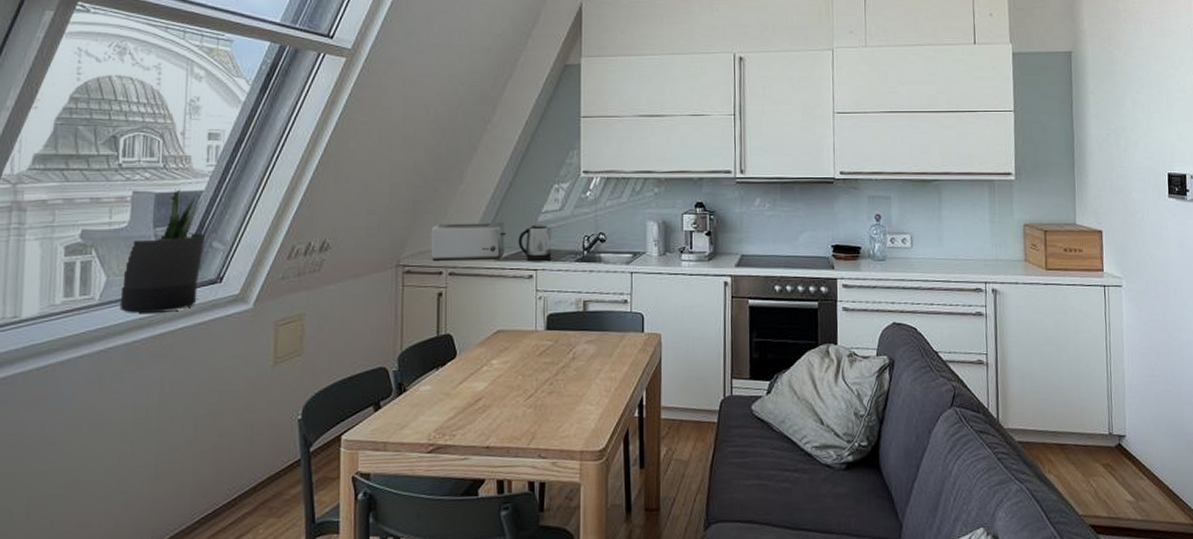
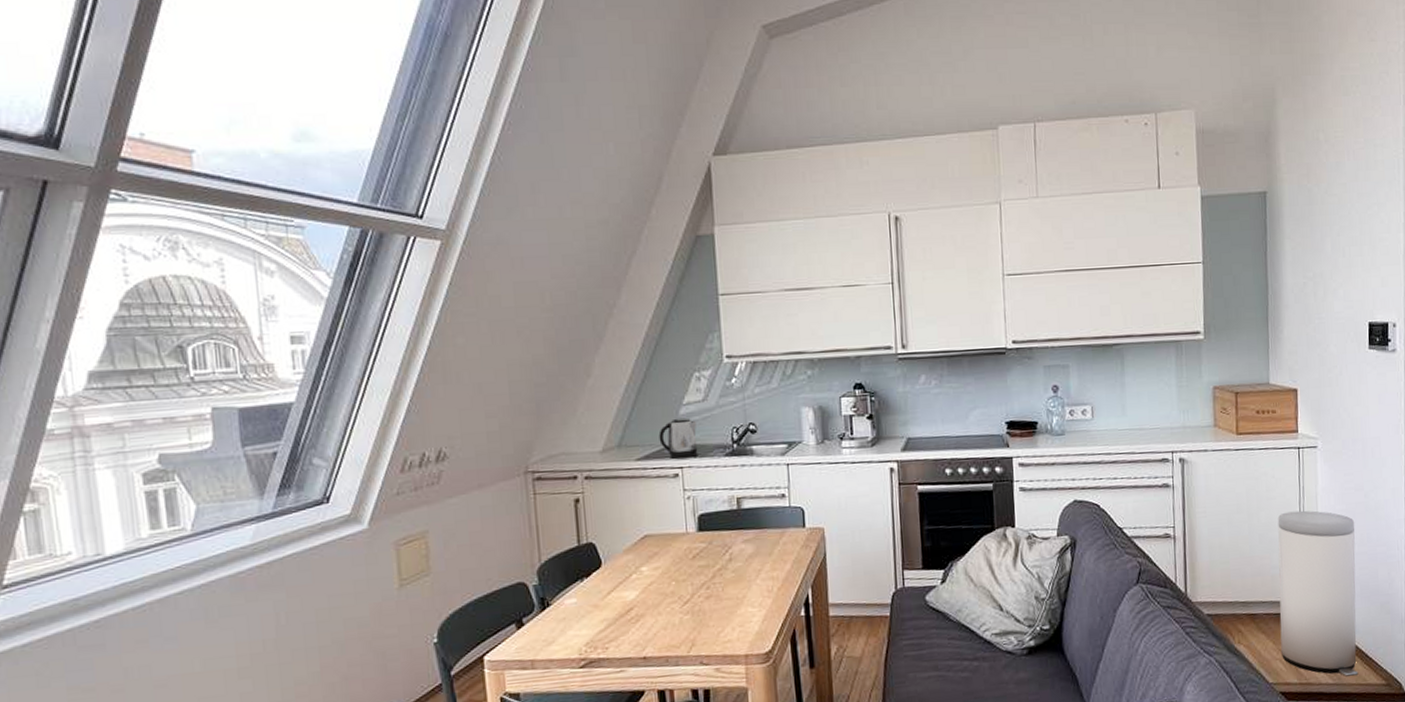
planter: present [119,188,206,314] -> none [212,401,304,543]
toaster: present [431,222,506,262] -> none [560,418,645,466]
pedal bin: none [1085,346,1167,515] -> present [1277,510,1359,677]

